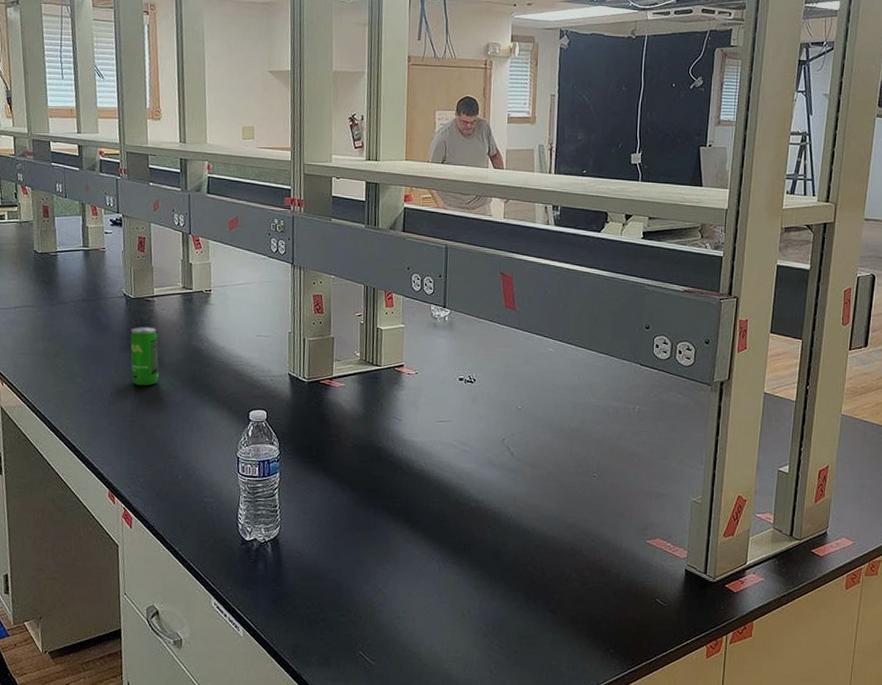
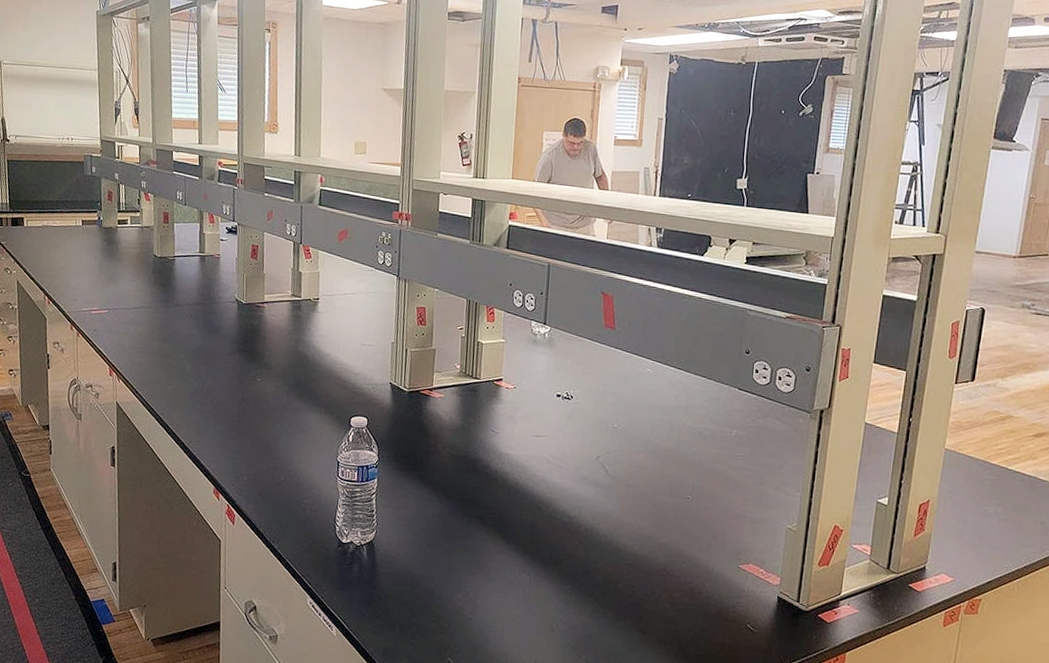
beverage can: present [130,326,159,386] -> none [240,330,266,389]

